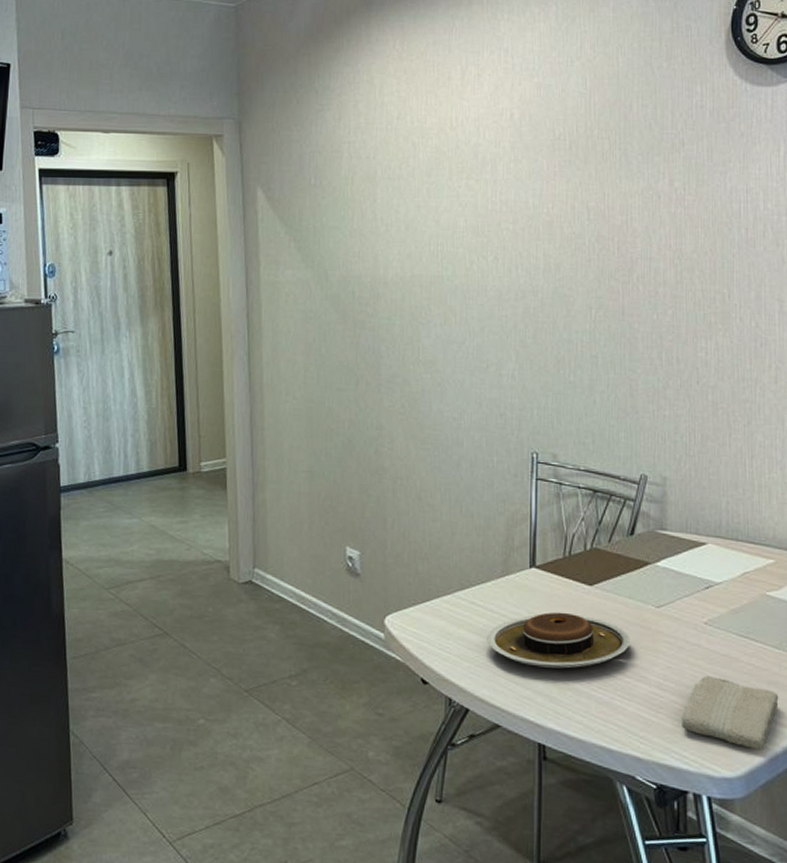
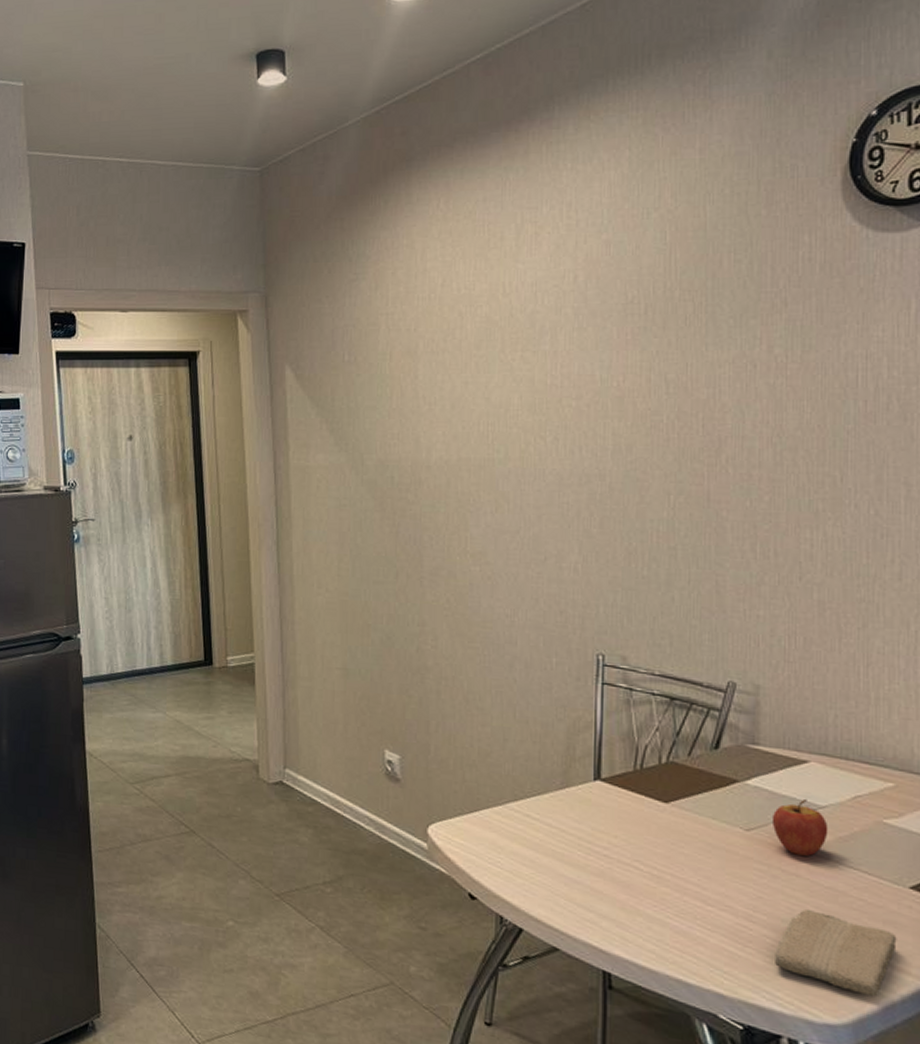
plate: present [487,612,630,669] -> none [544,830,713,892]
fruit: none [677,576,723,629] -> present [771,798,829,857]

